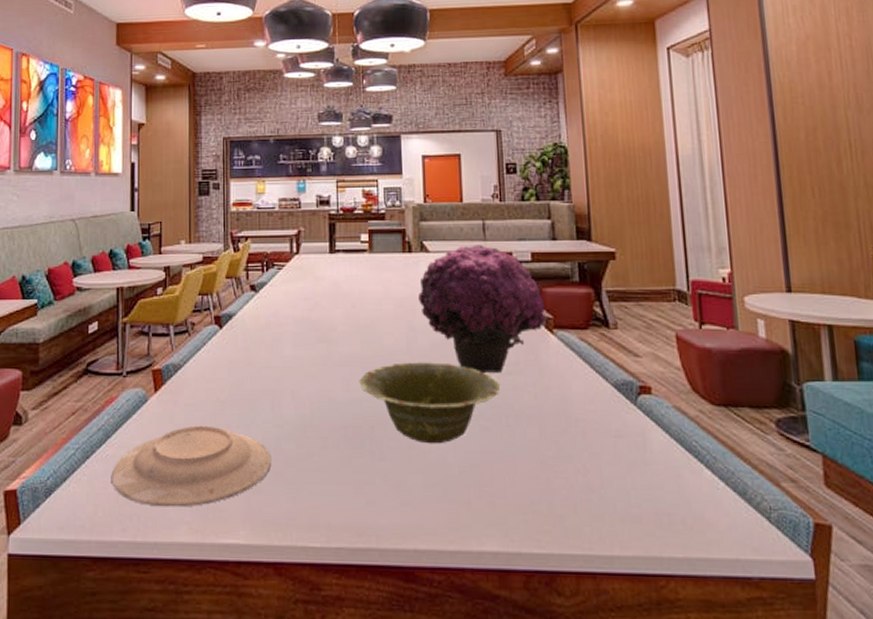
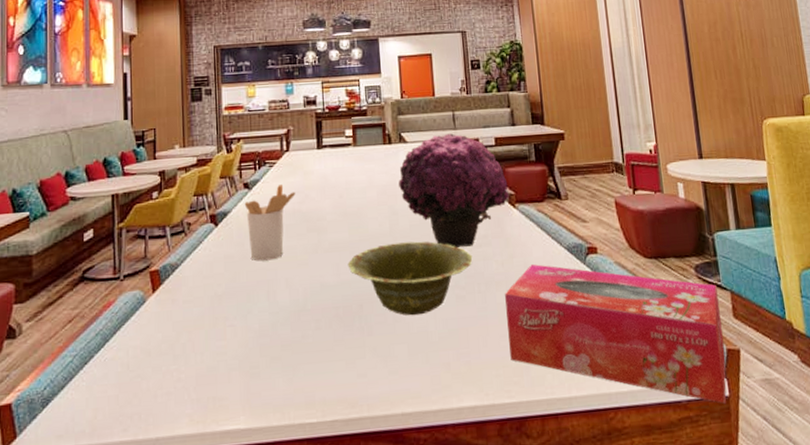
plate: present [112,425,272,507] -> none [111,319,269,403]
utensil holder: none [250,289,305,369] -> present [244,185,296,261]
tissue box: none [537,400,813,588] -> present [505,264,727,404]

